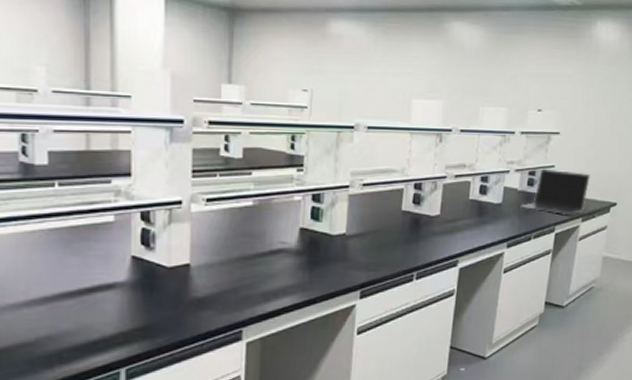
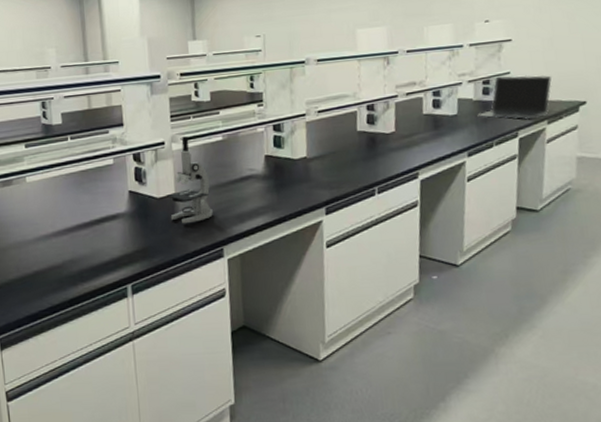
microscope: none [178,197,234,300] -> present [166,136,213,224]

